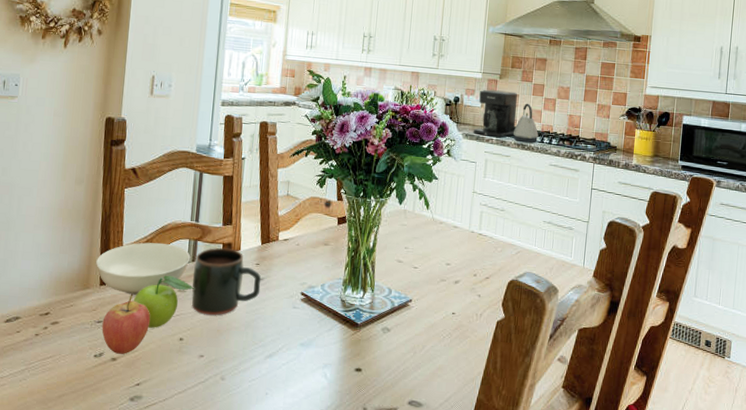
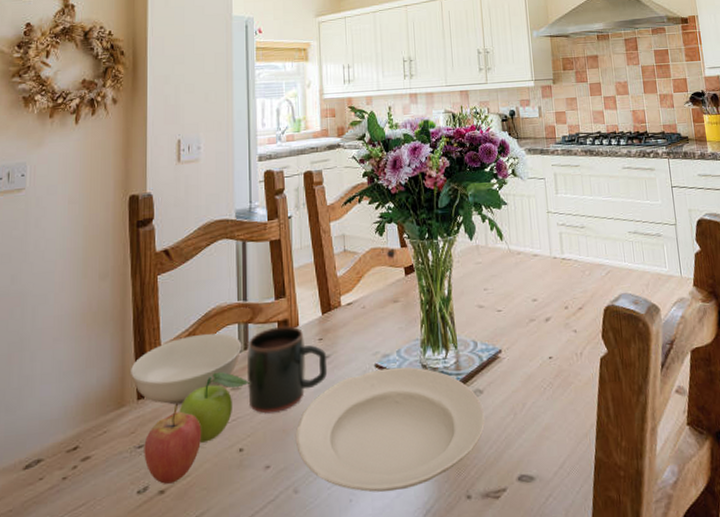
plate: none [226,297,389,394] -> present [295,366,485,493]
coffee maker: present [473,89,517,139] -> none [535,95,580,149]
kettle: present [513,103,539,143] -> none [577,105,605,149]

